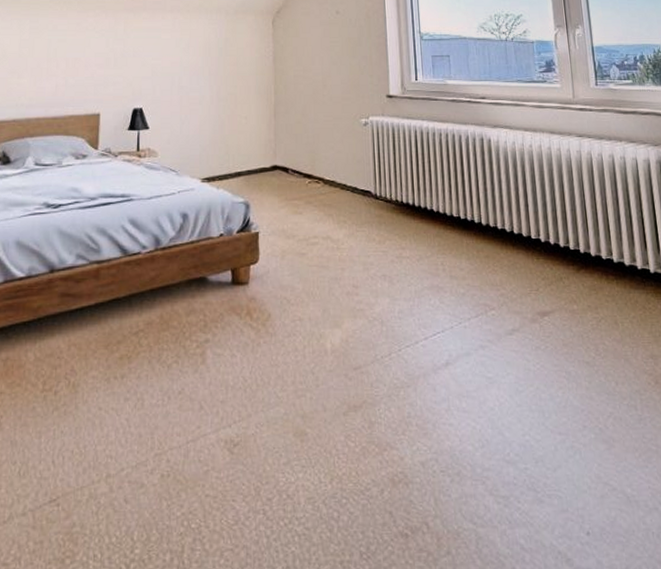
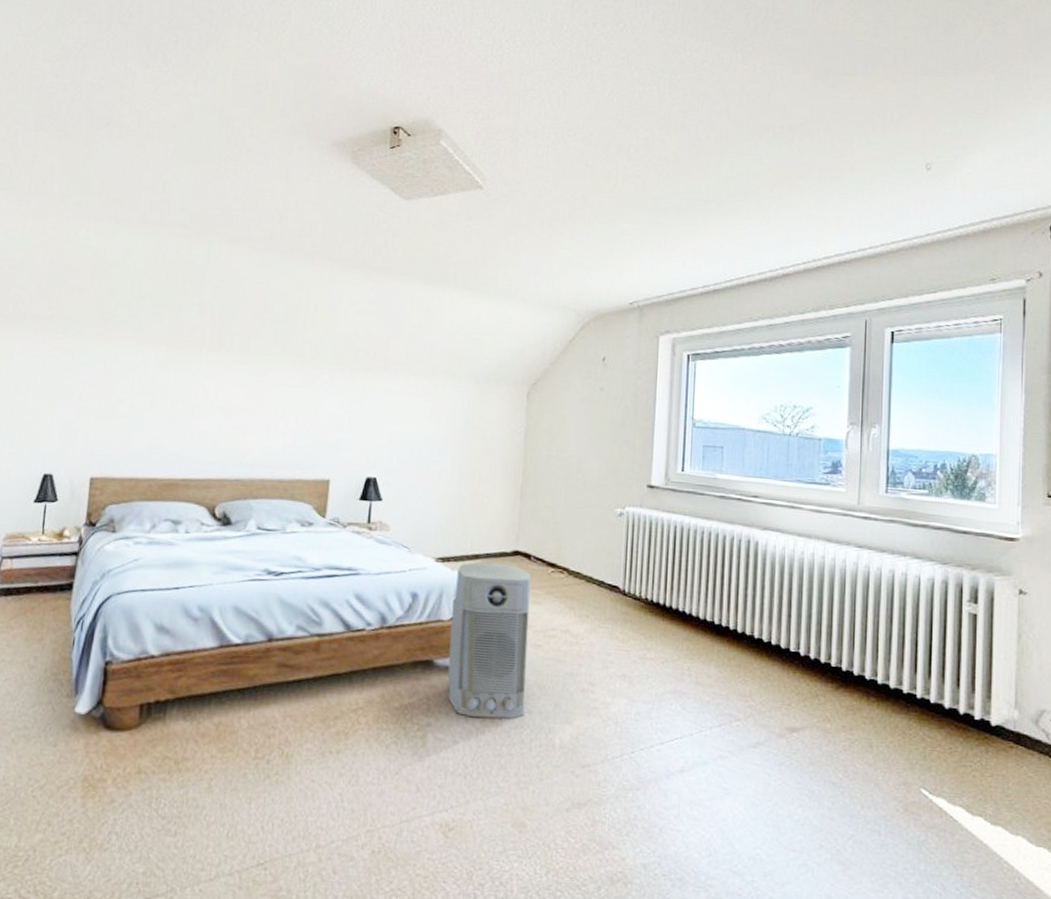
air purifier: none [220,179,296,329] -> present [447,562,531,719]

